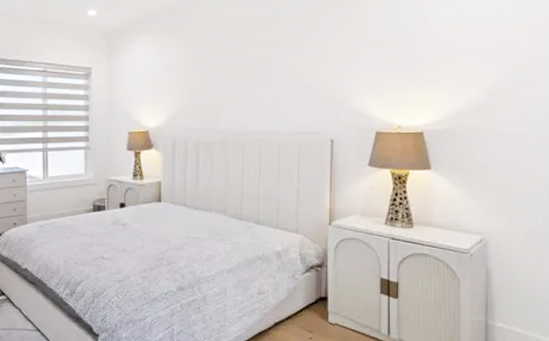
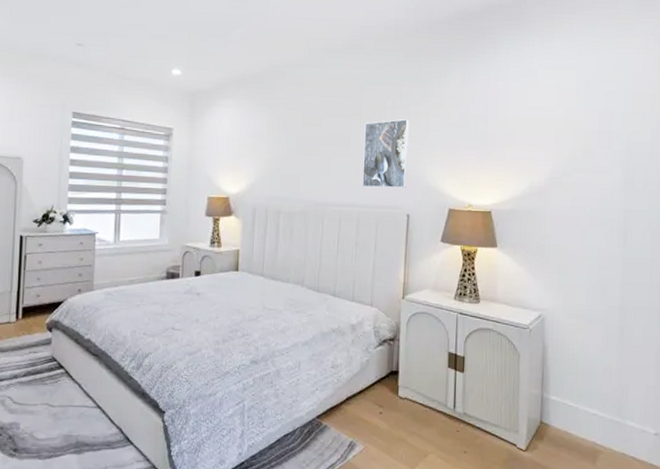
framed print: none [282,41,331,114] -> present [362,118,410,188]

